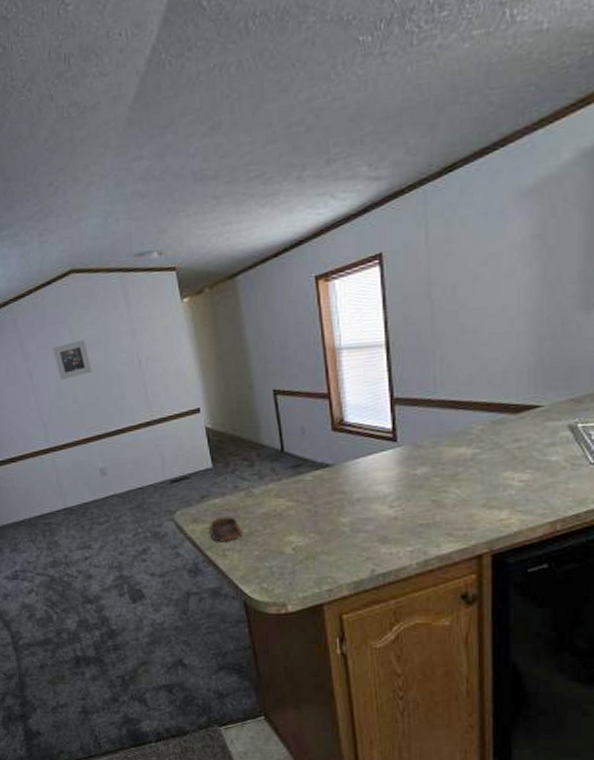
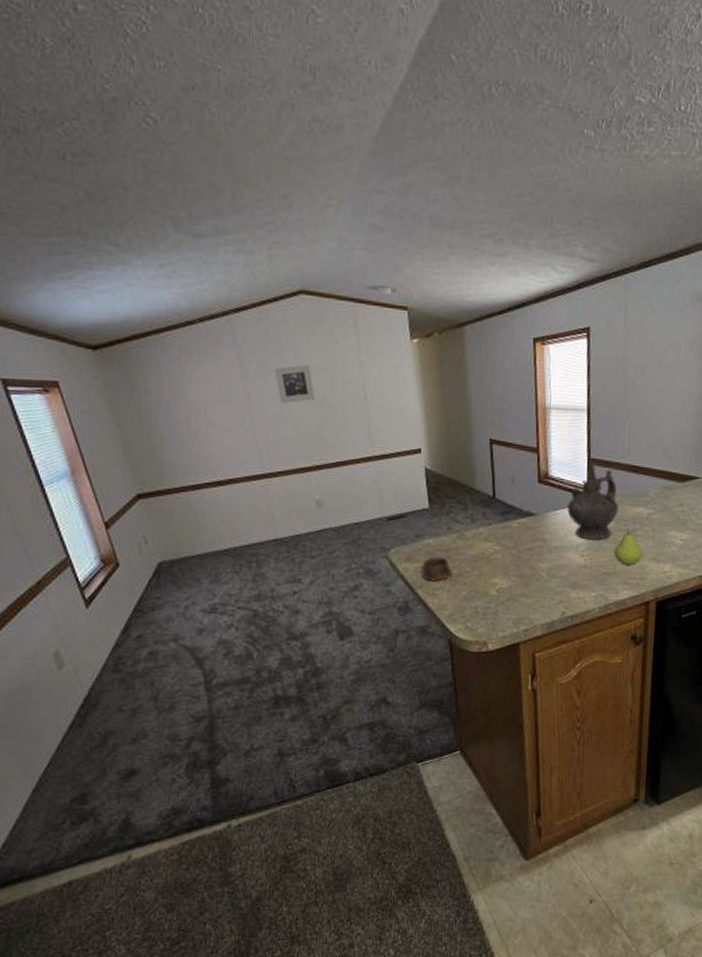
ceremonial vessel: none [369,403,435,489] -> present [567,463,619,540]
fruit: none [431,473,469,514] -> present [614,529,643,565]

